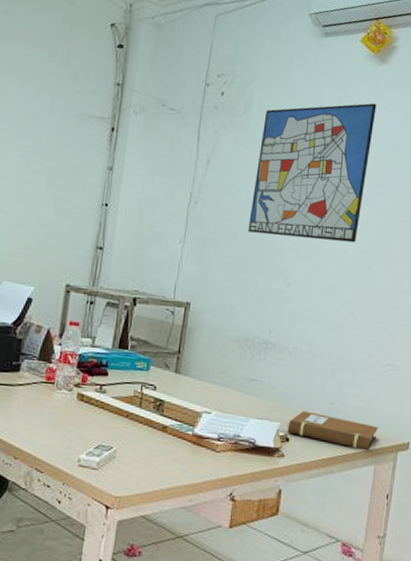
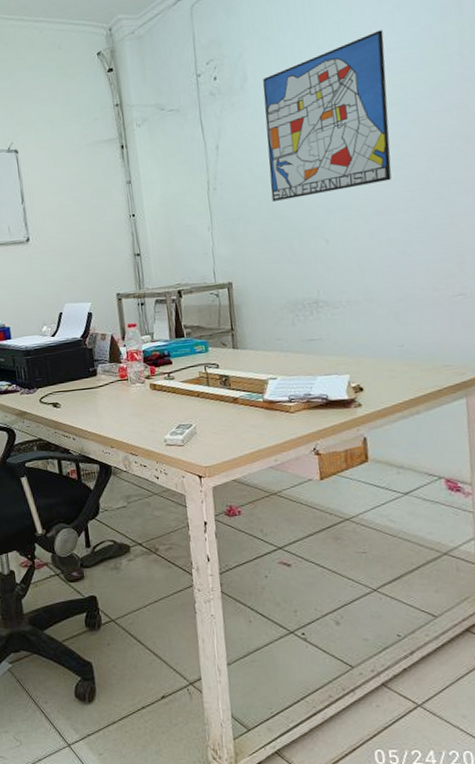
notebook: present [286,411,378,451] -> none [357,358,463,386]

